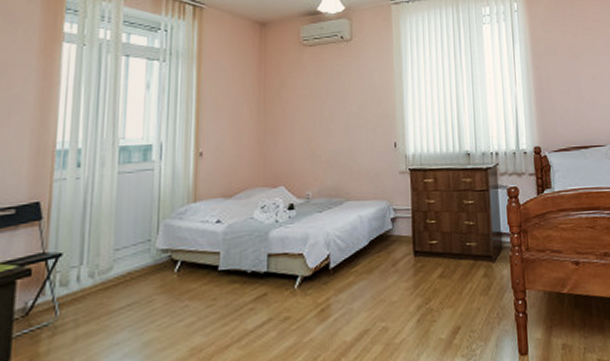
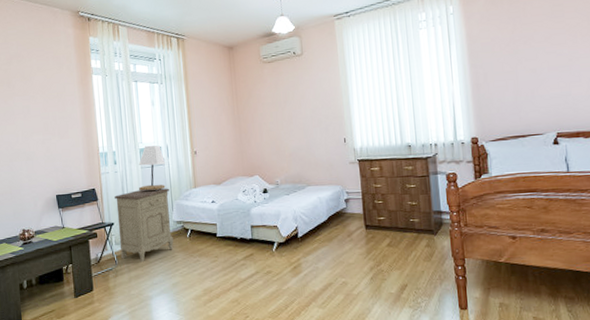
nightstand: none [65,202,156,313] -> present [114,188,174,263]
lamp: none [110,142,156,206] -> present [138,145,166,191]

